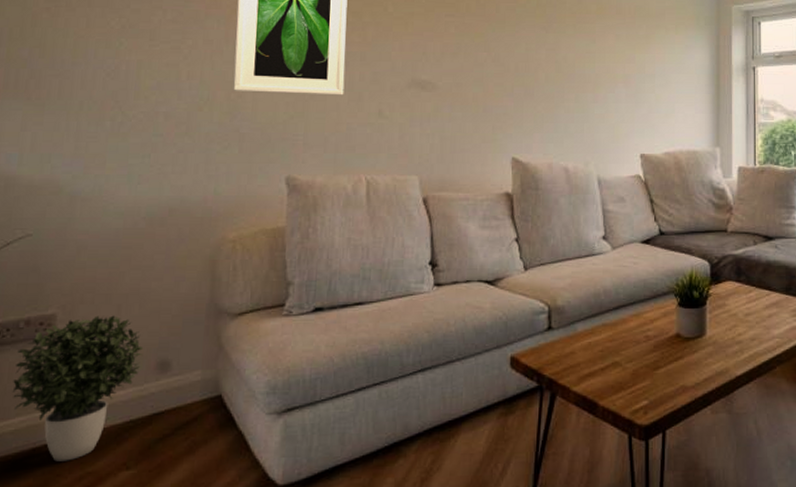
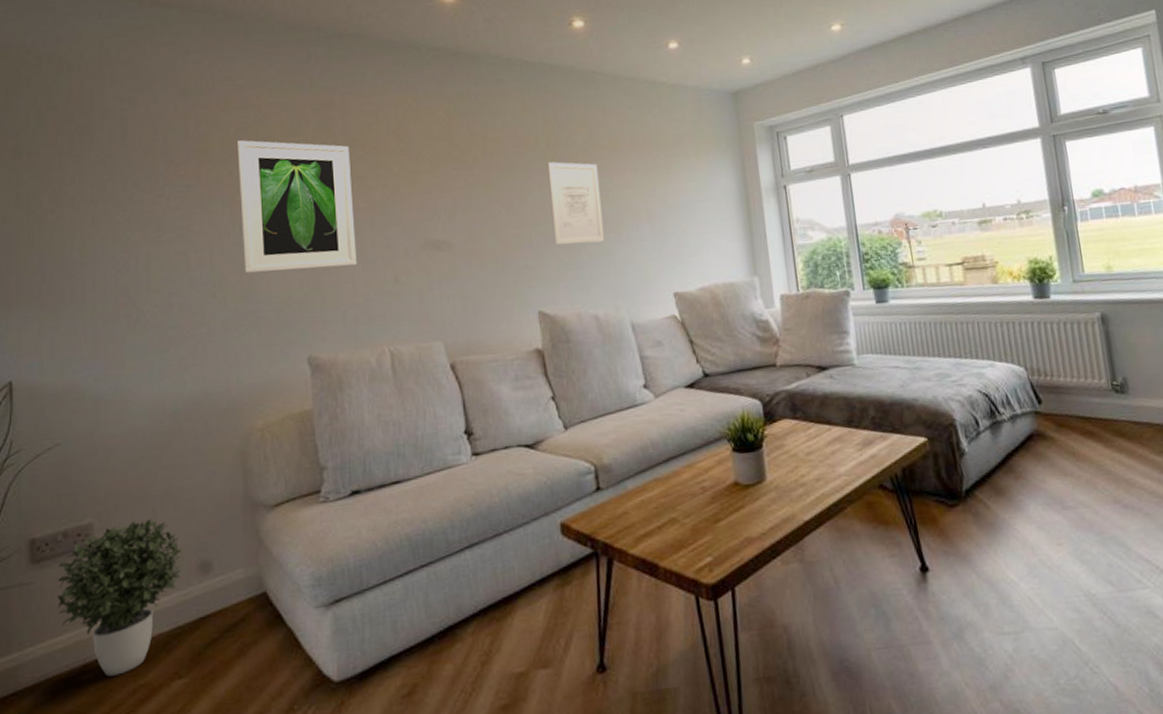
wall art: none [534,20,583,100] -> present [547,161,605,245]

